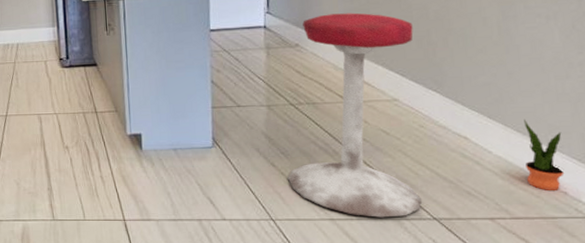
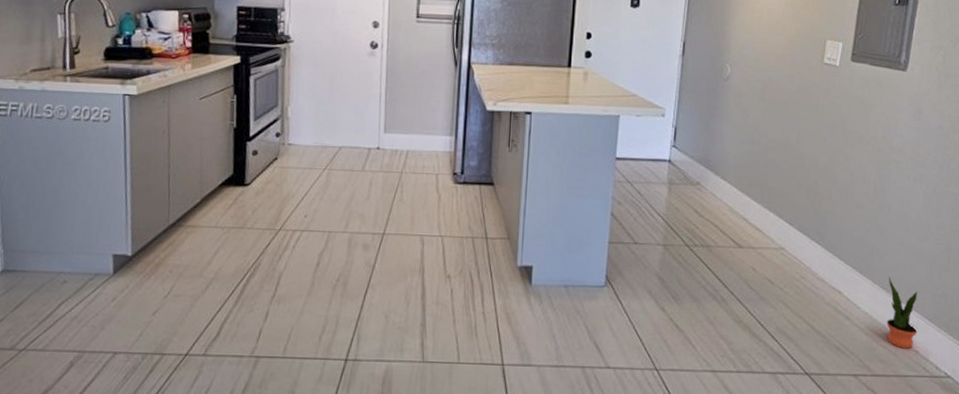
stool: present [288,13,422,218] -> none [676,154,803,371]

